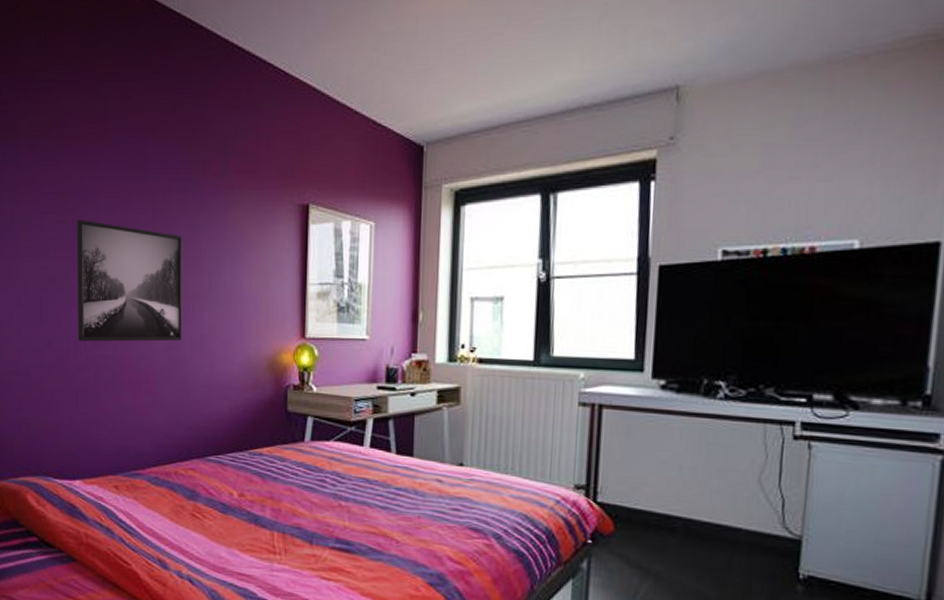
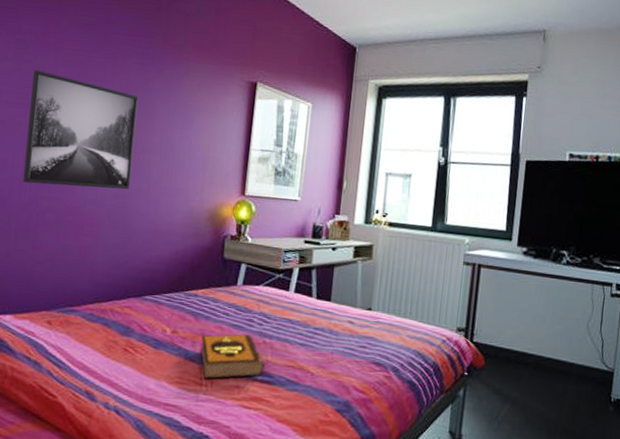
hardback book: none [271,496,343,547] -> present [200,334,265,379]

